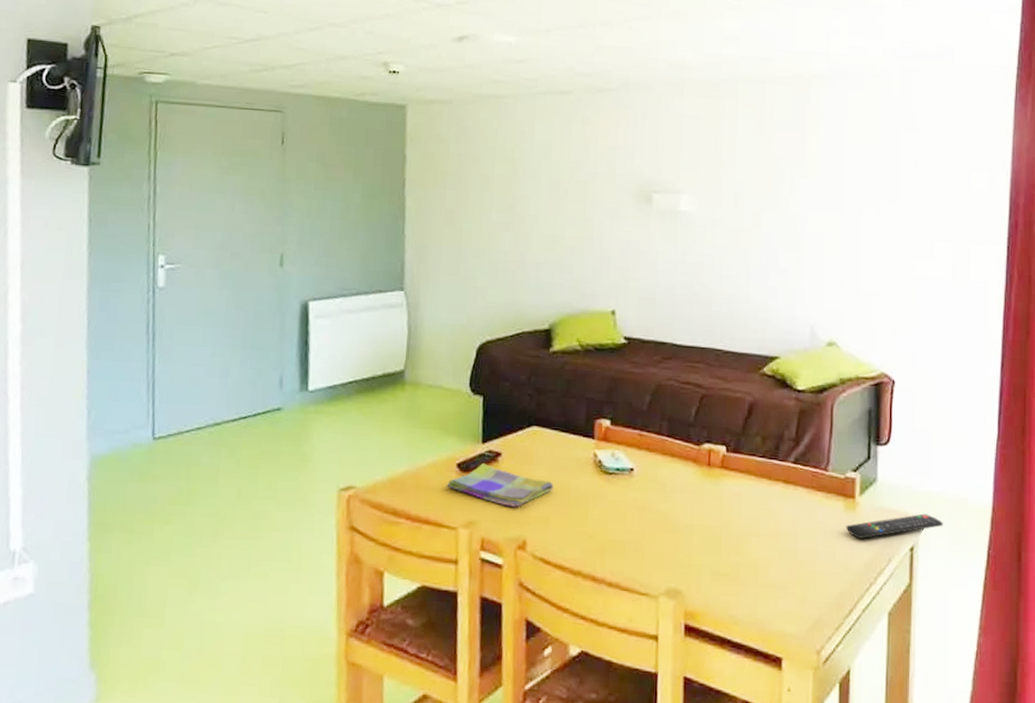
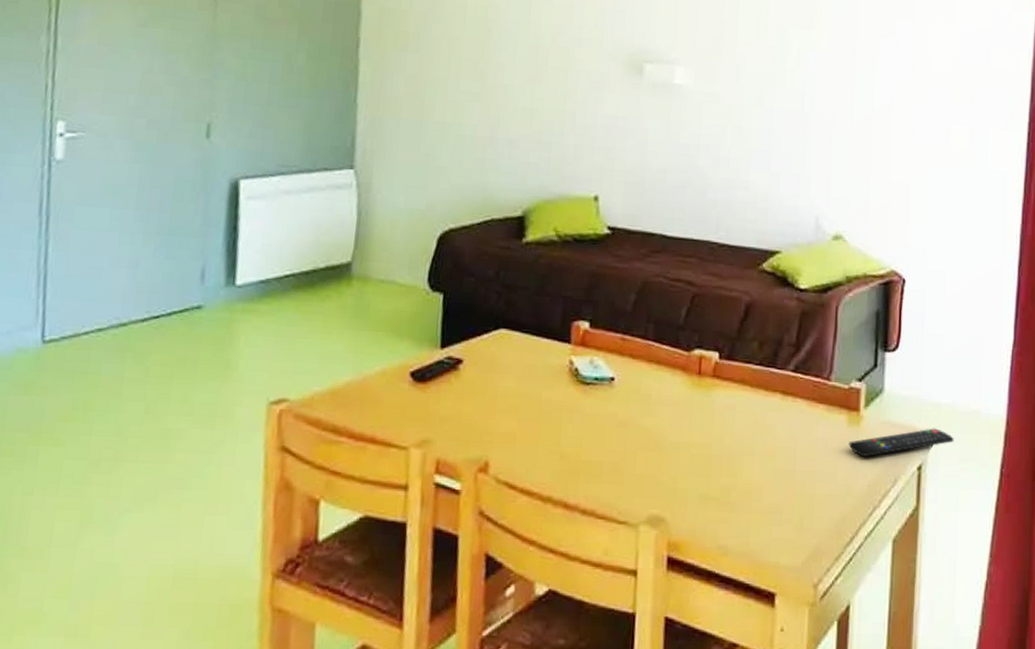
dish towel: present [446,464,554,507] -> none [397,372,523,423]

